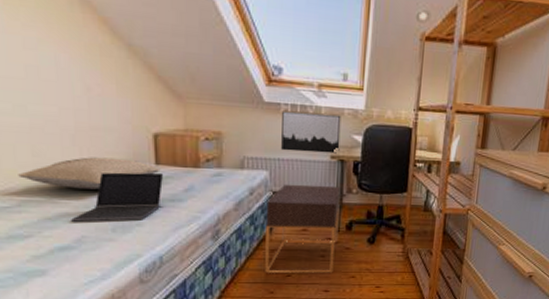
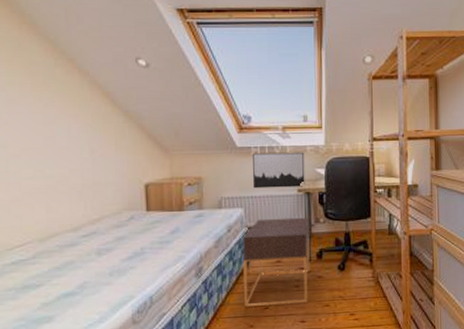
pillow: present [18,157,161,190] -> none [35,208,151,239]
laptop computer: present [71,172,164,222] -> none [76,218,154,269]

